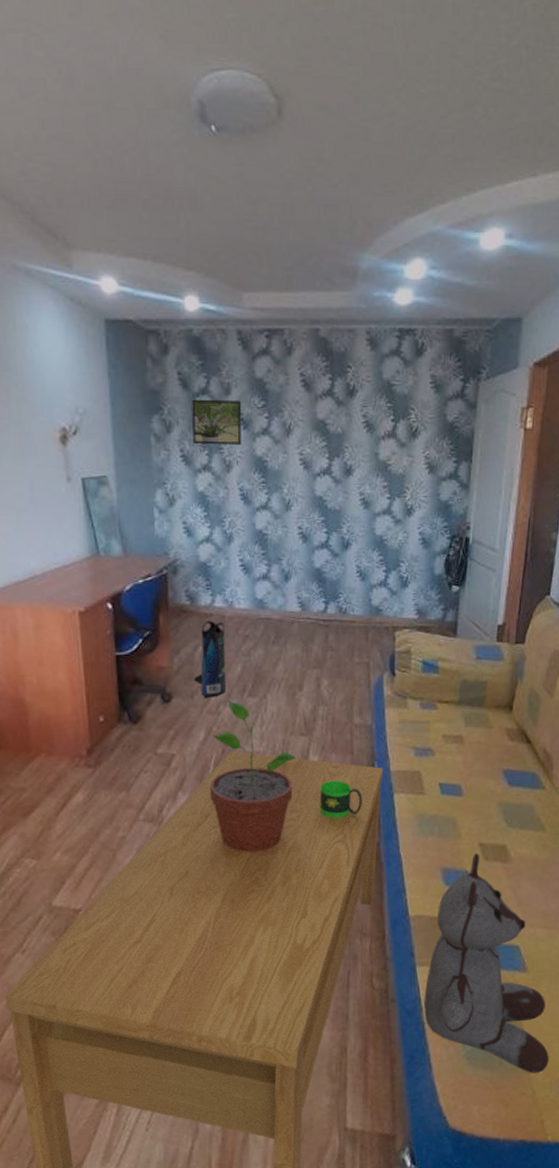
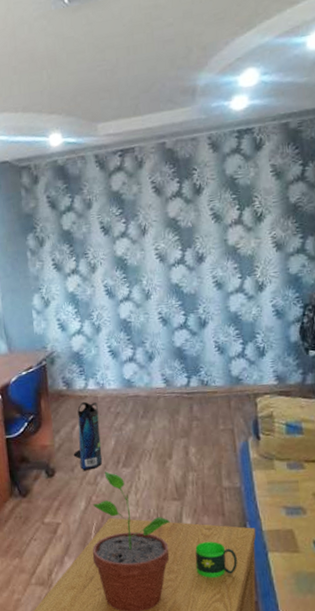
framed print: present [192,399,242,445] -> none [59,212,104,254]

